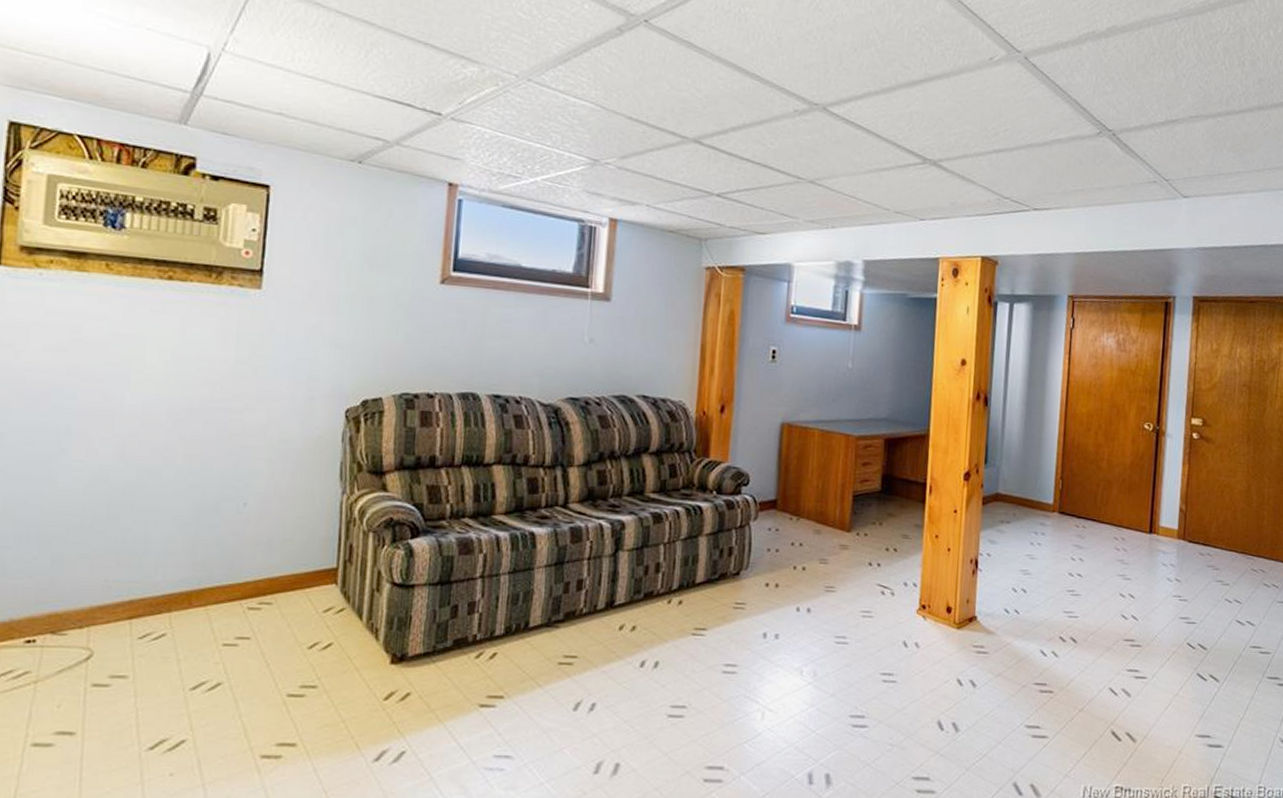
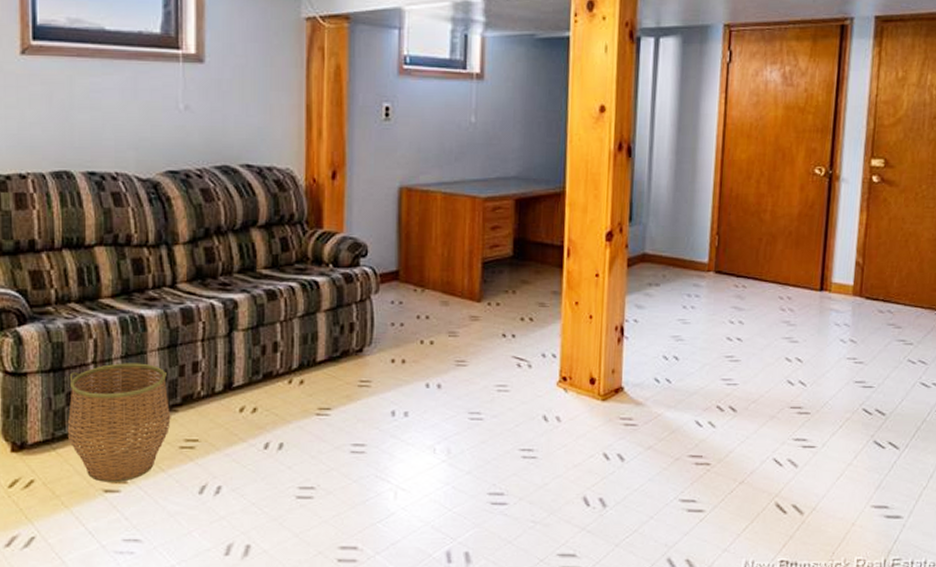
basket: none [448,578,553,697] -> present [67,363,171,482]

